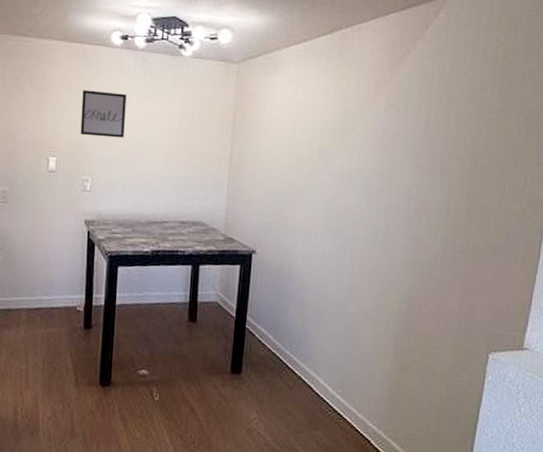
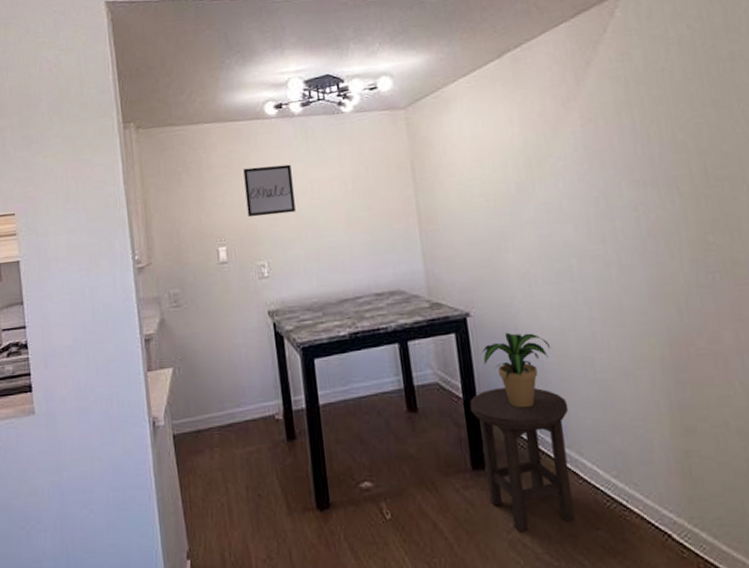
stool: none [239,314,317,424] -> present [469,388,575,533]
potted plant: none [258,271,315,333] -> present [482,332,551,408]

